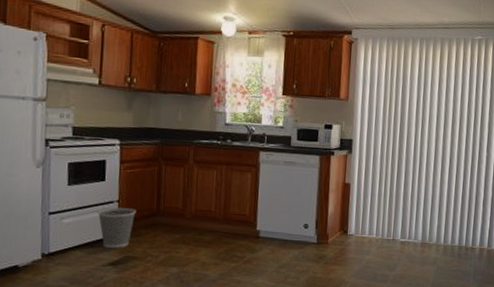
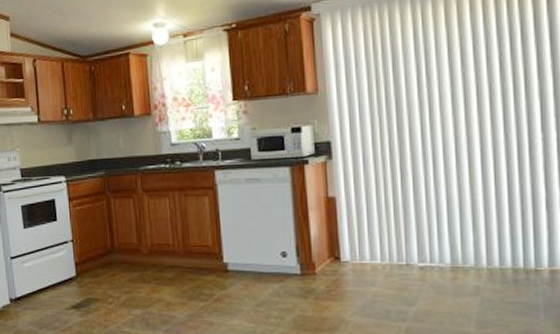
wastebasket: present [97,207,137,248] -> none [54,247,91,290]

